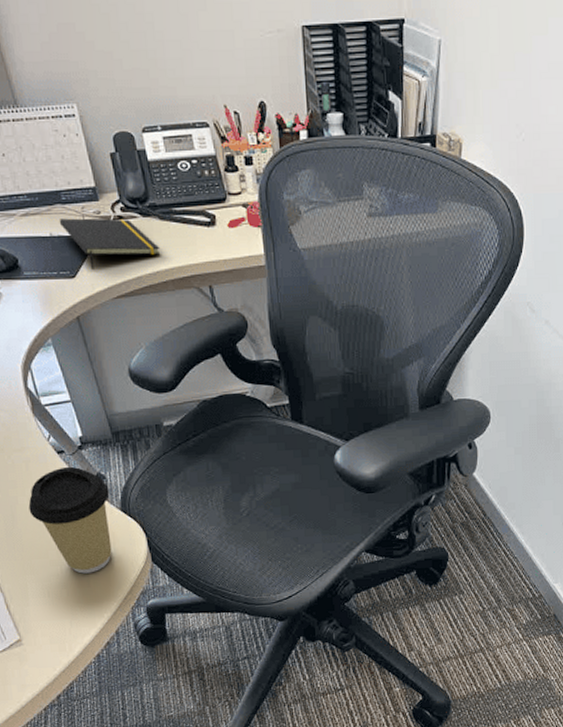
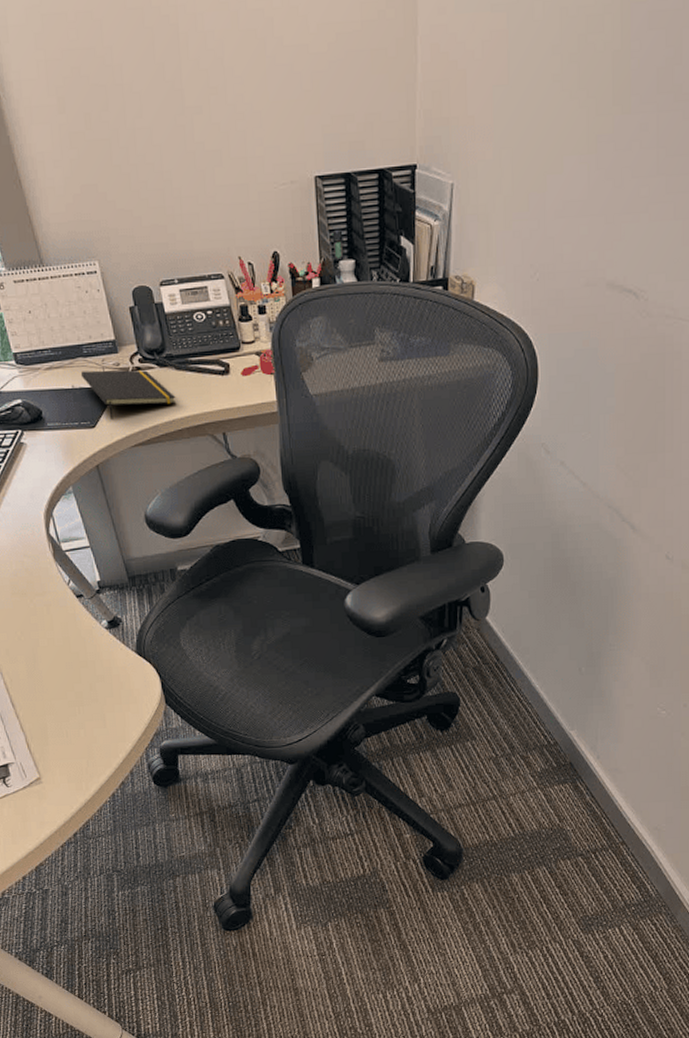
coffee cup: present [28,466,112,574] -> none [49,610,128,715]

